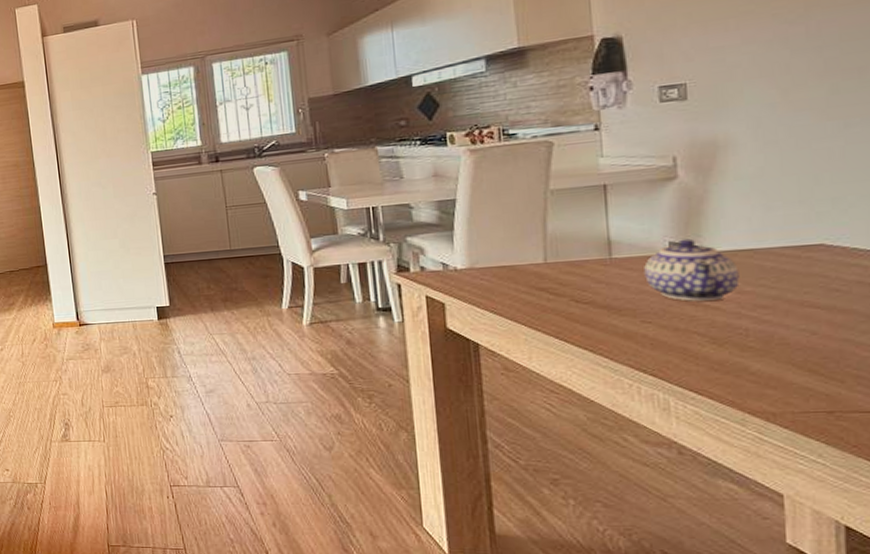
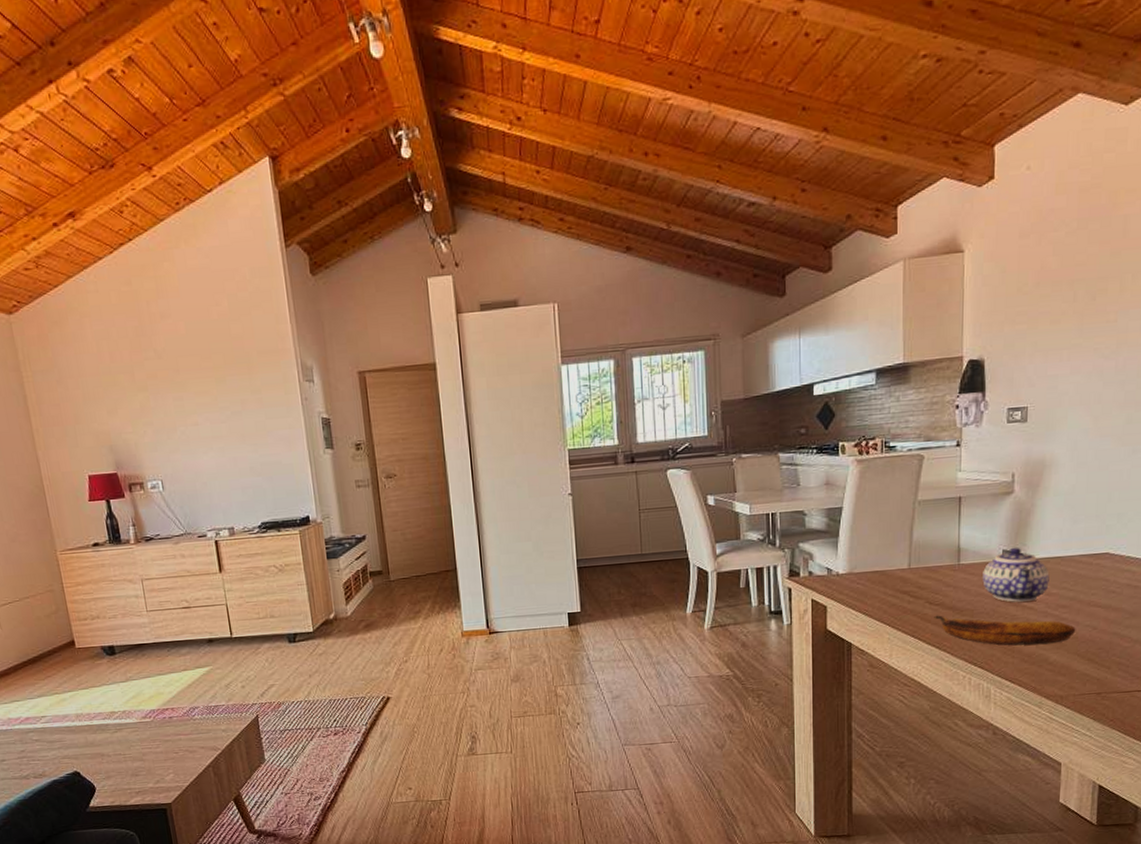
banana: none [583,314,786,352] -> present [934,615,1076,646]

